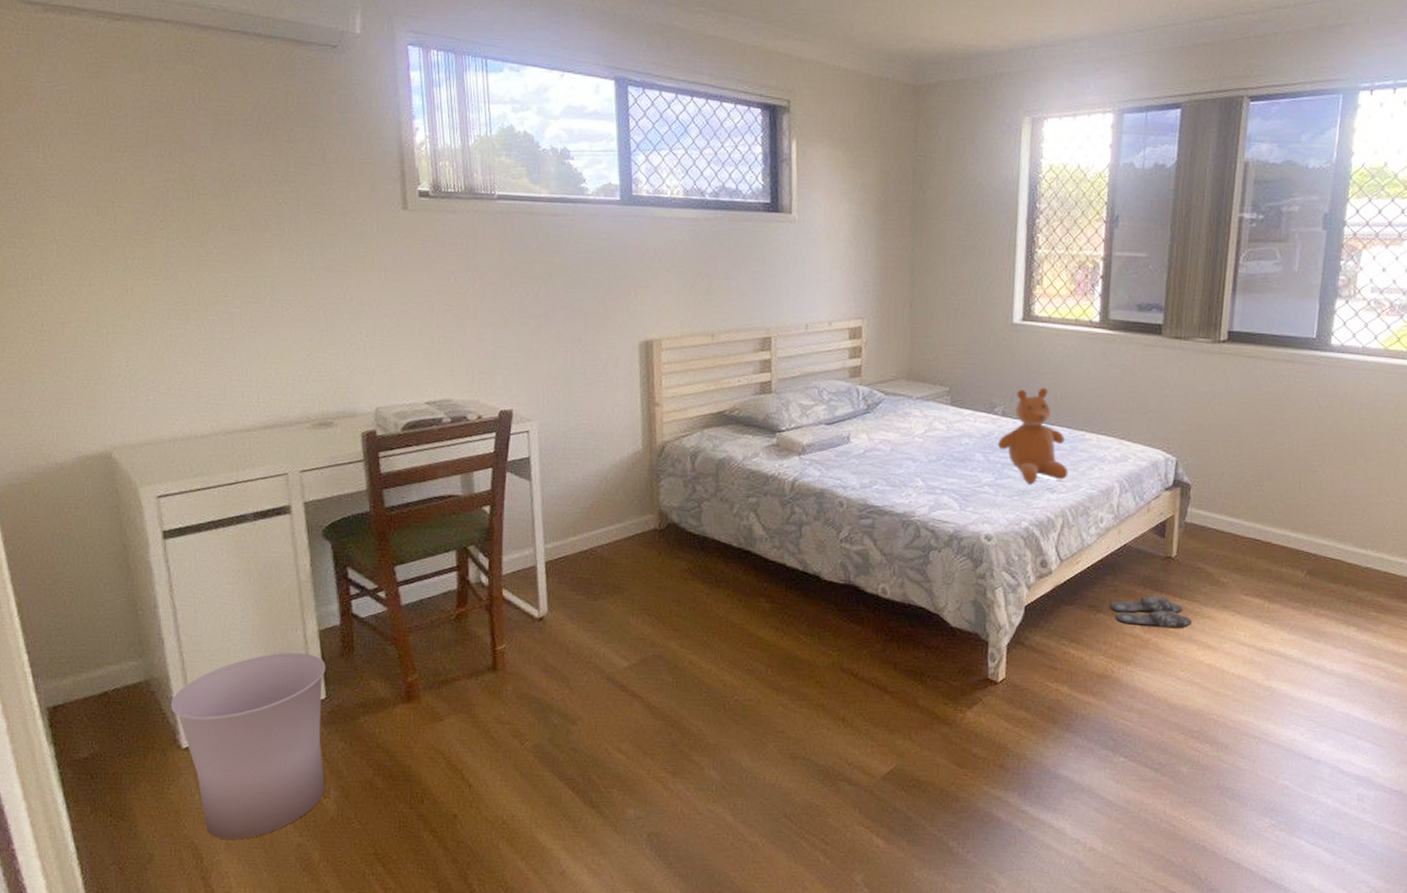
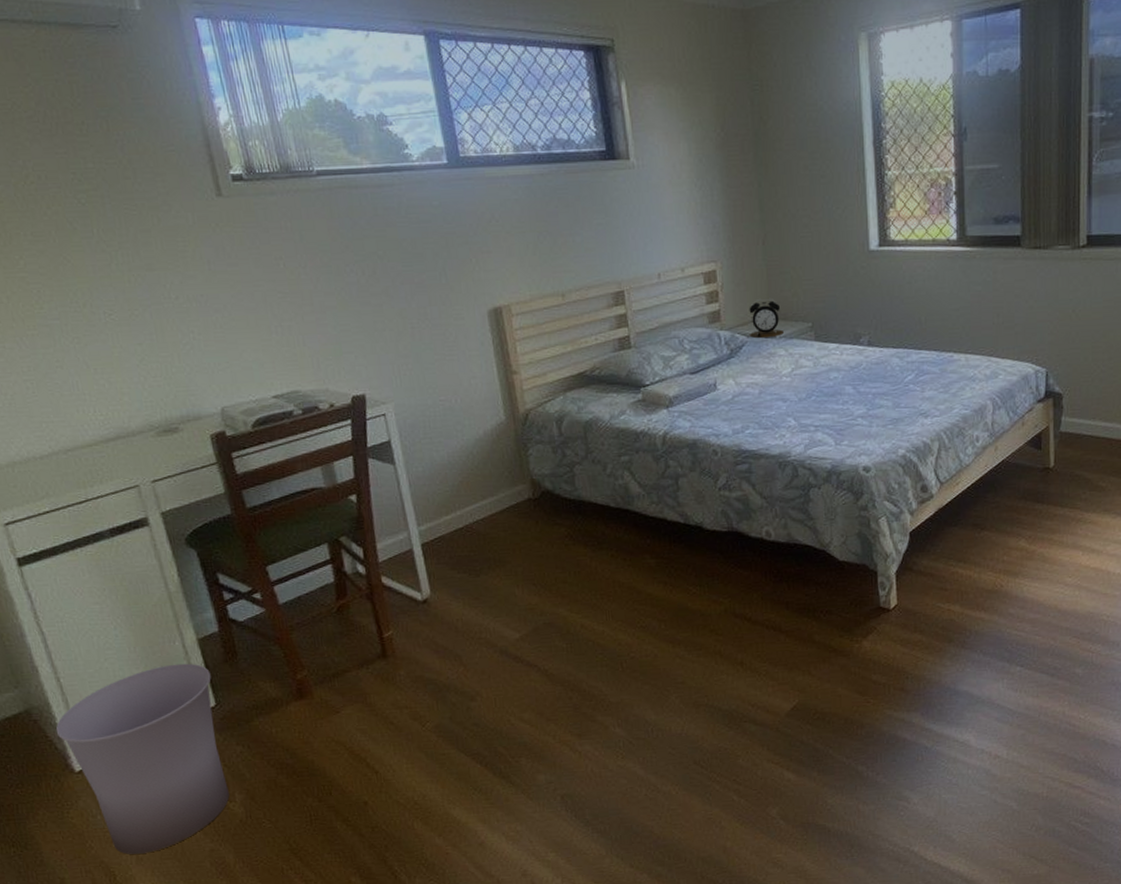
alarm clock: none [888,358,921,398] -> present [749,298,784,339]
teddy bear: present [998,387,1069,484] -> none [867,312,940,411]
slippers: present [1109,596,1192,629] -> none [992,507,1075,539]

